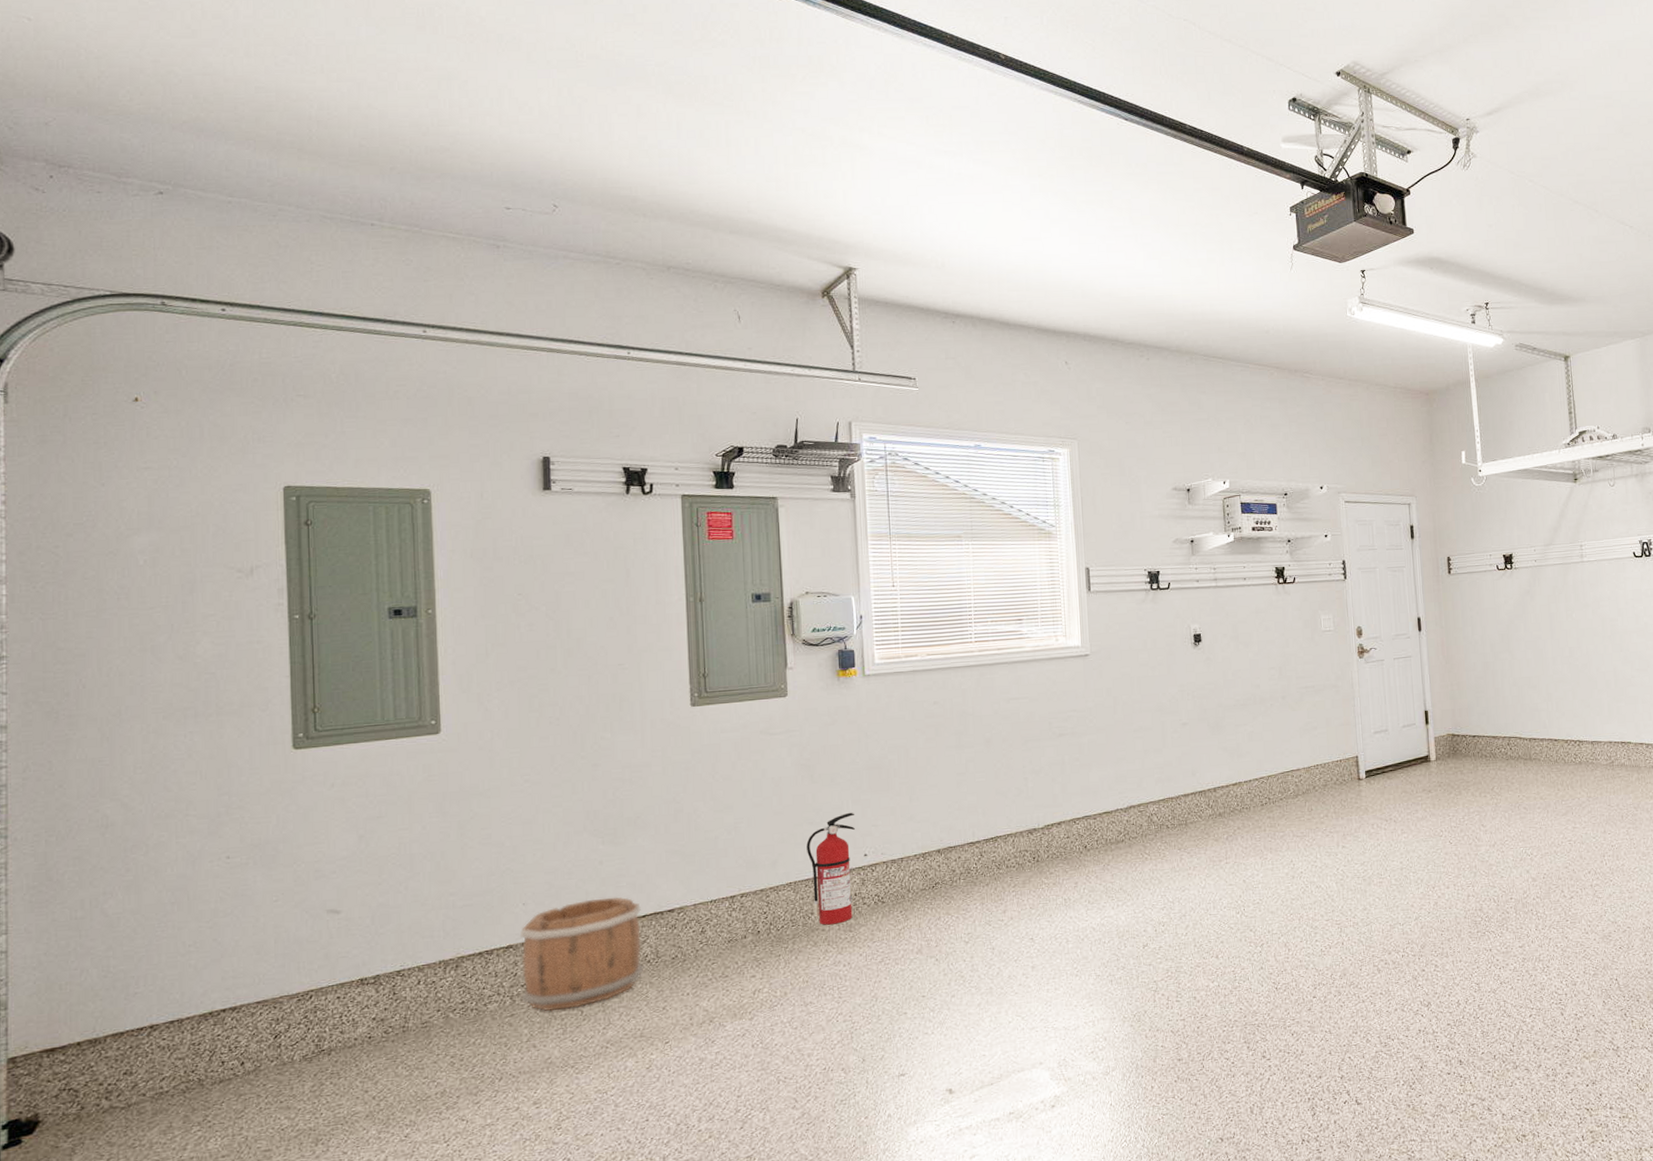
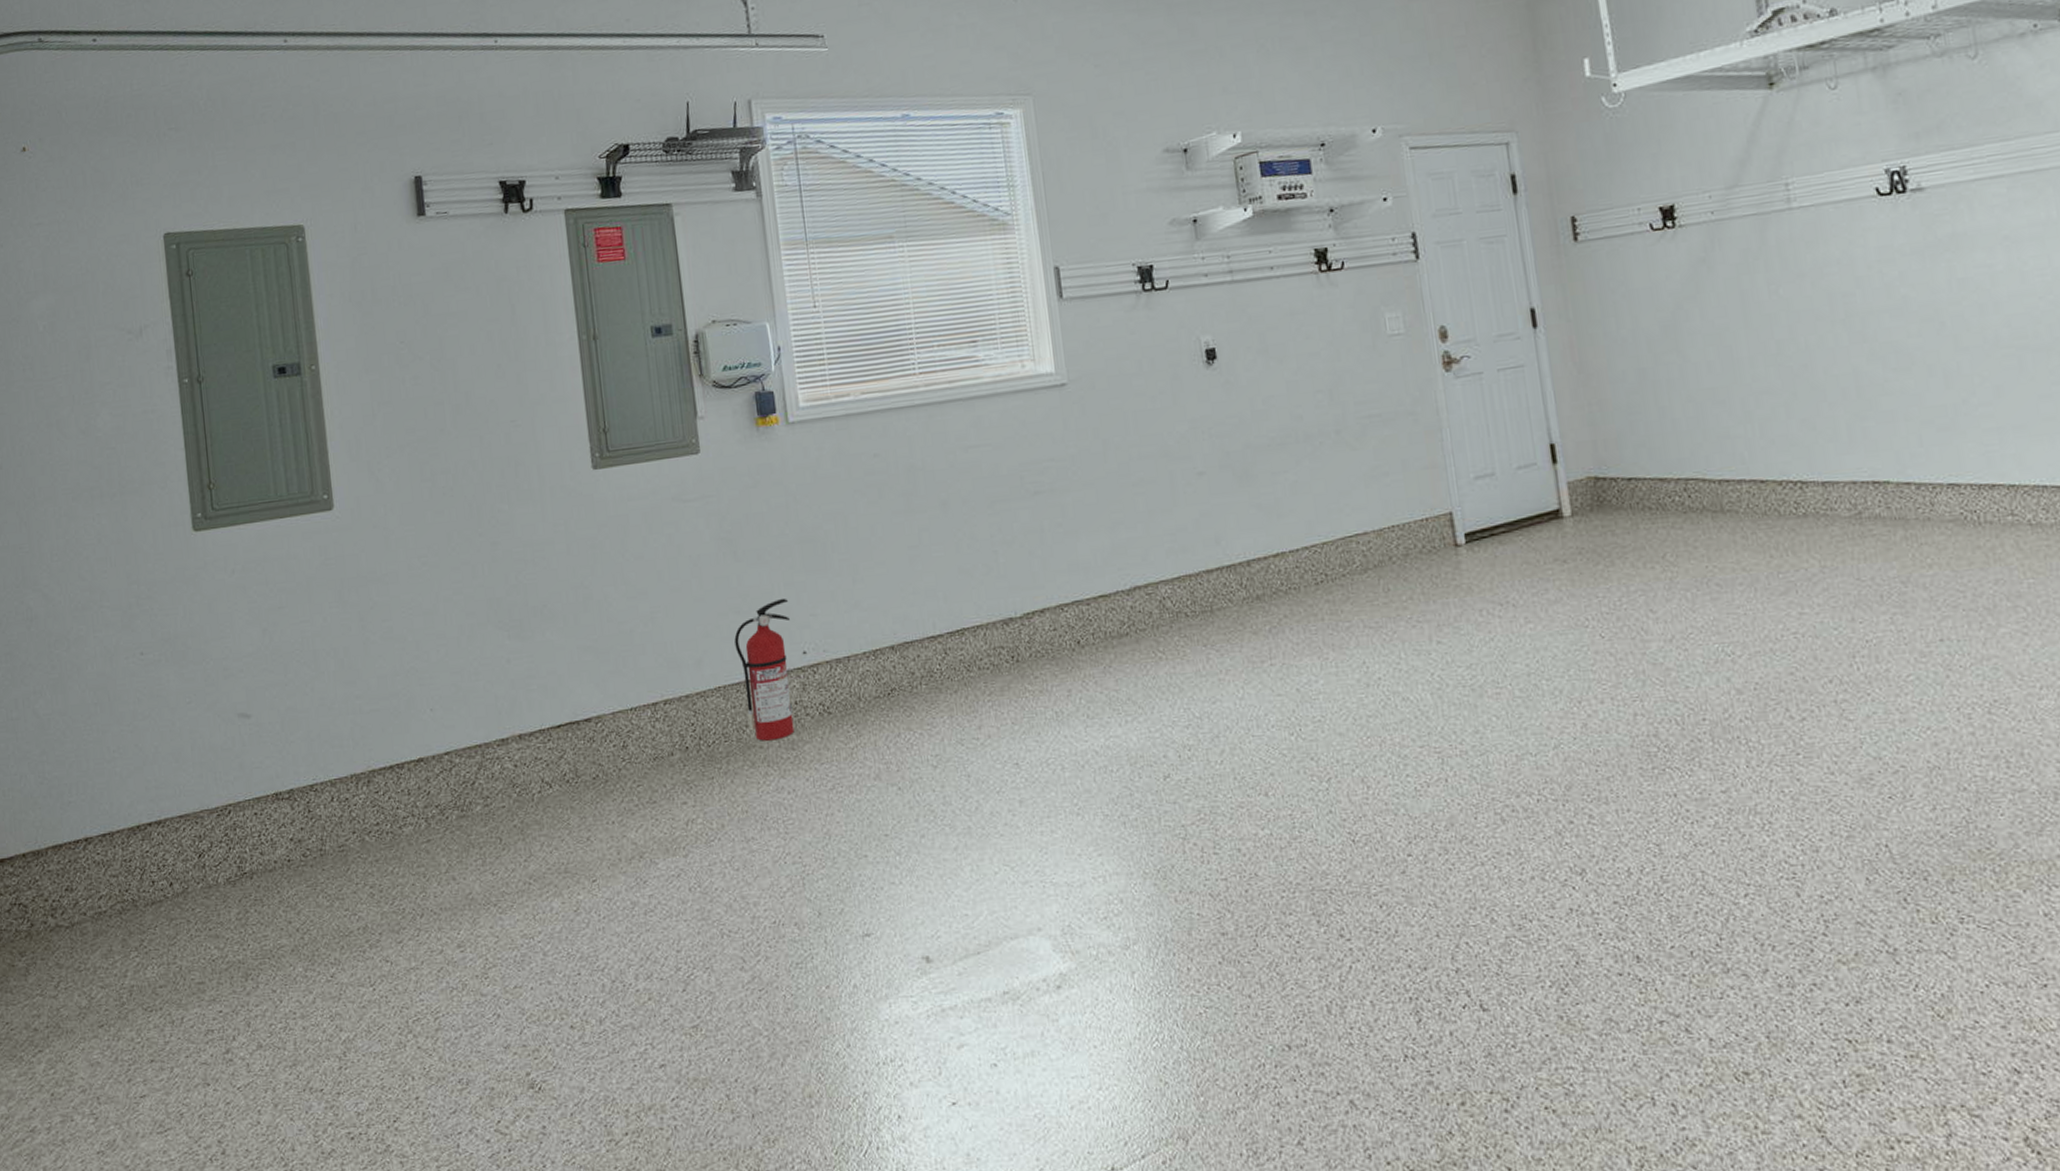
bucket: present [519,897,644,1011] -> none [429,702,563,838]

